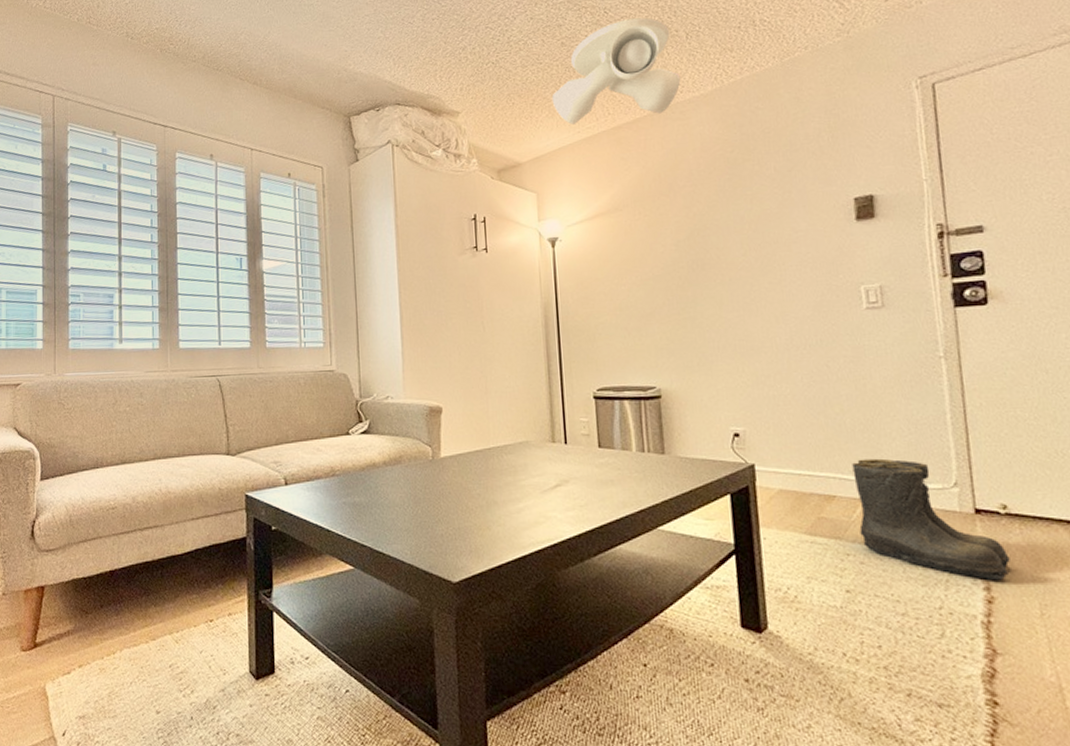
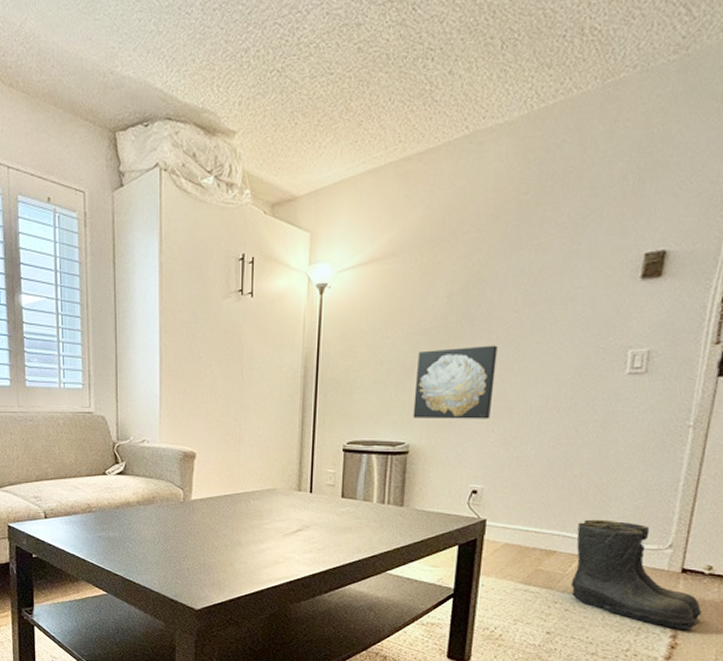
ceiling light: present [551,17,681,125] -> none [339,17,487,153]
wall art: none [656,287,738,362] -> present [413,345,498,419]

